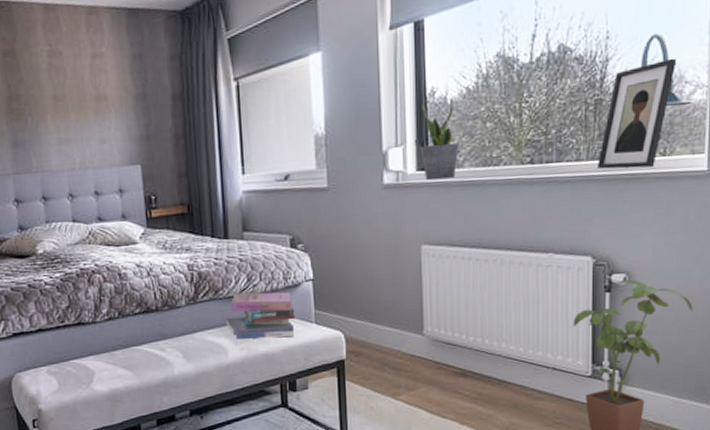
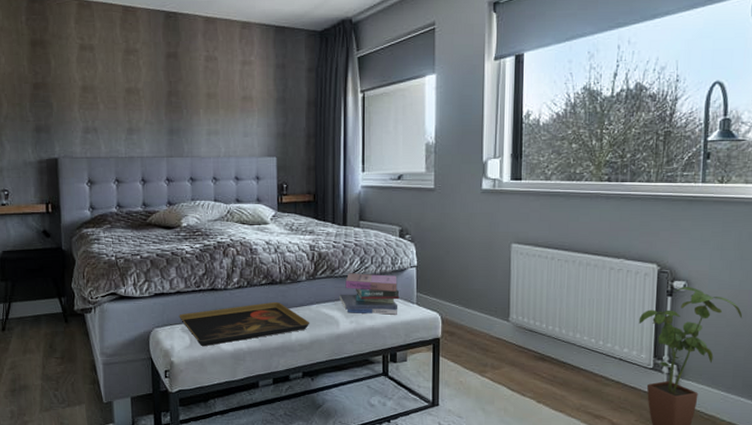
decorative tray: none [43,332,195,389] -> present [179,301,310,346]
potted plant: present [420,97,460,181] -> none [515,119,549,189]
picture frame: present [597,58,677,170] -> none [665,101,735,193]

